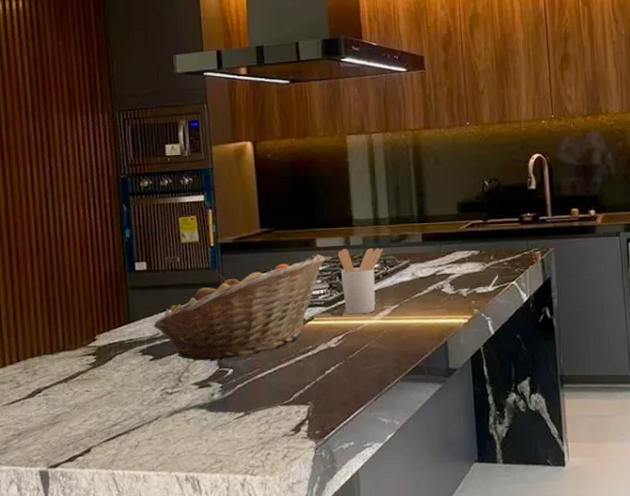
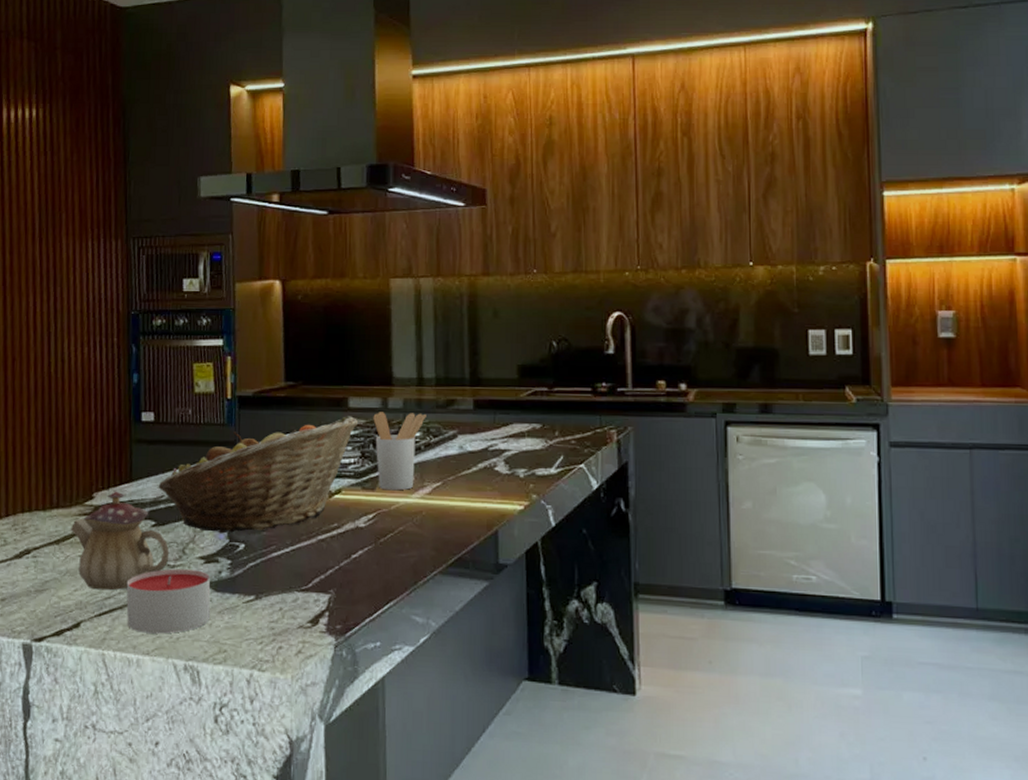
teapot: none [77,332,167,419] -> present [70,491,170,591]
candle: none [130,394,207,452] -> present [126,569,211,634]

